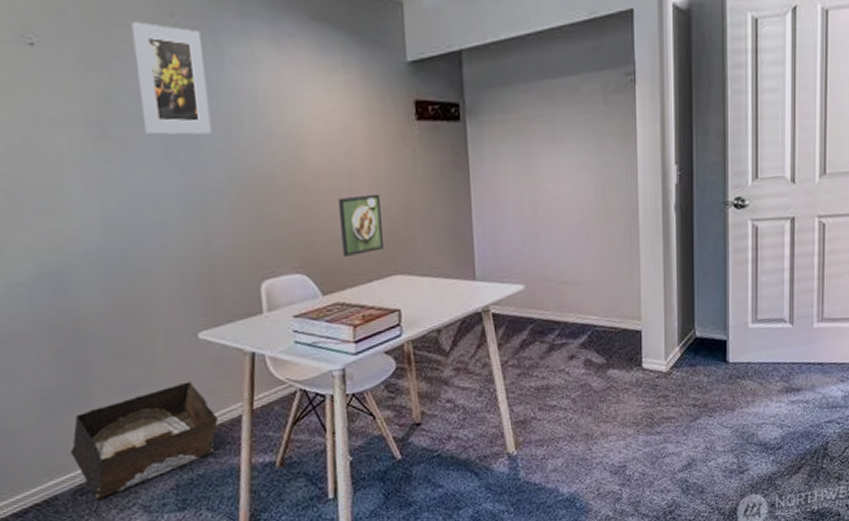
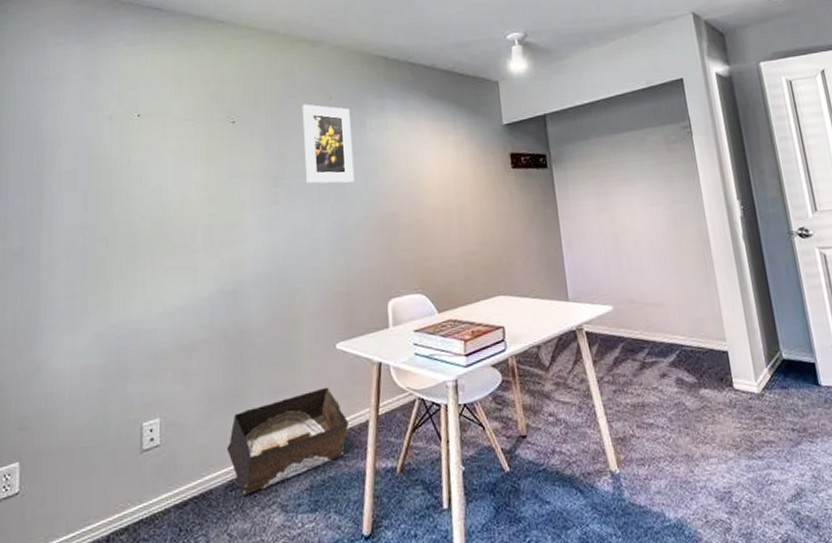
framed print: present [338,193,383,258] -> none [451,227,488,281]

